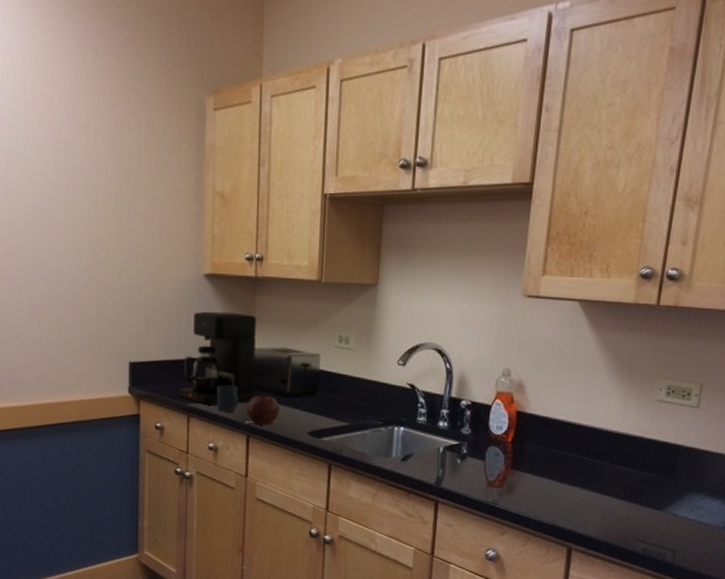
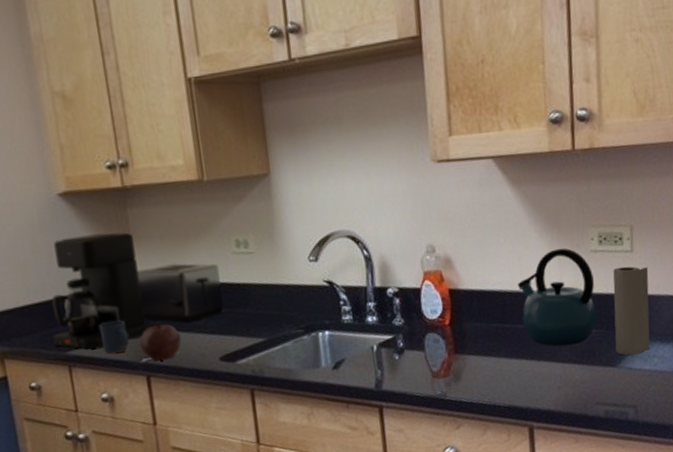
kettle: none [579,392,656,483] -> present [517,248,597,347]
paper towel roll: none [664,420,711,504] -> present [613,266,650,356]

